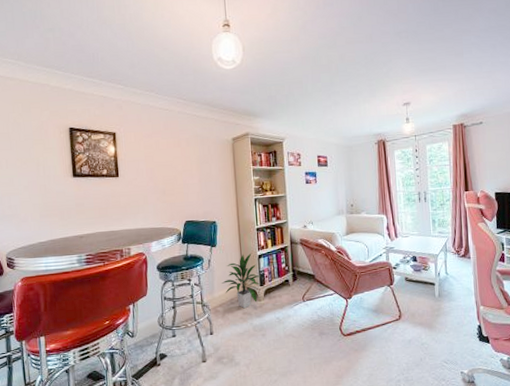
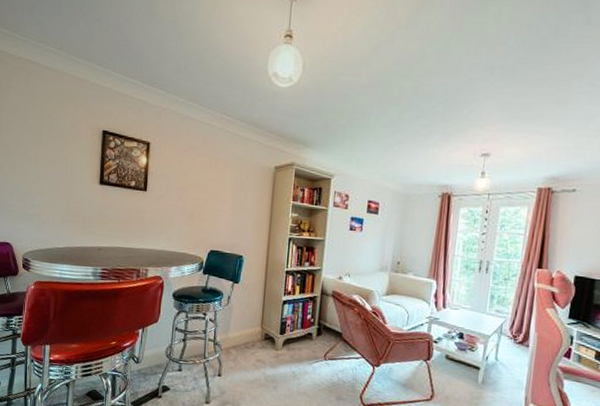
indoor plant: present [221,253,261,309] -> none [238,296,283,356]

